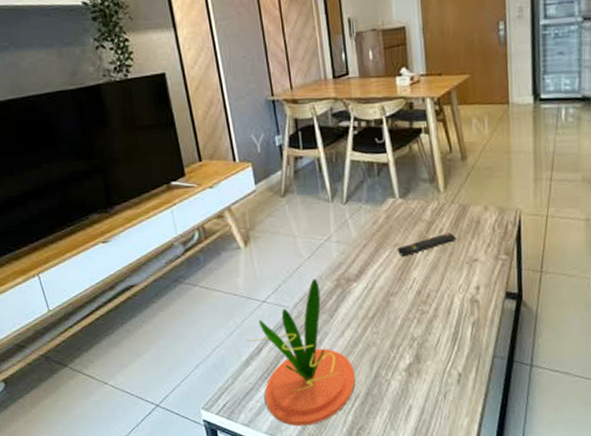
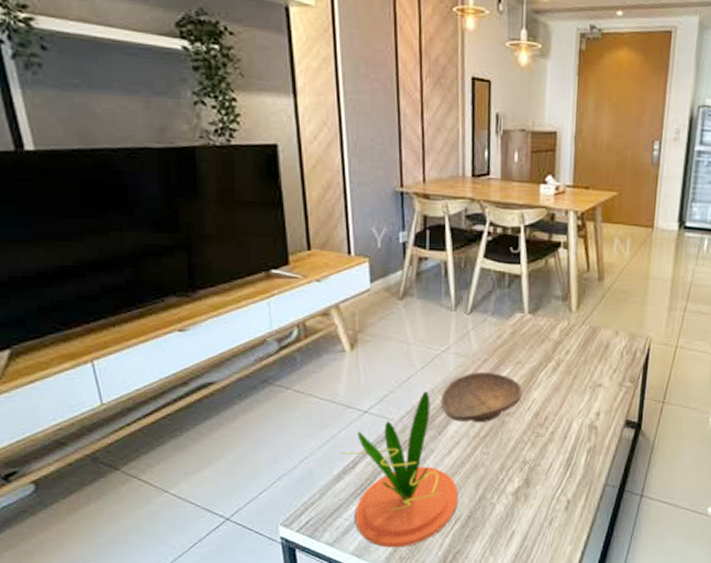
decorative bowl: none [328,255,403,305] -> present [440,371,523,423]
remote control: present [398,233,457,256] -> none [520,355,583,375]

